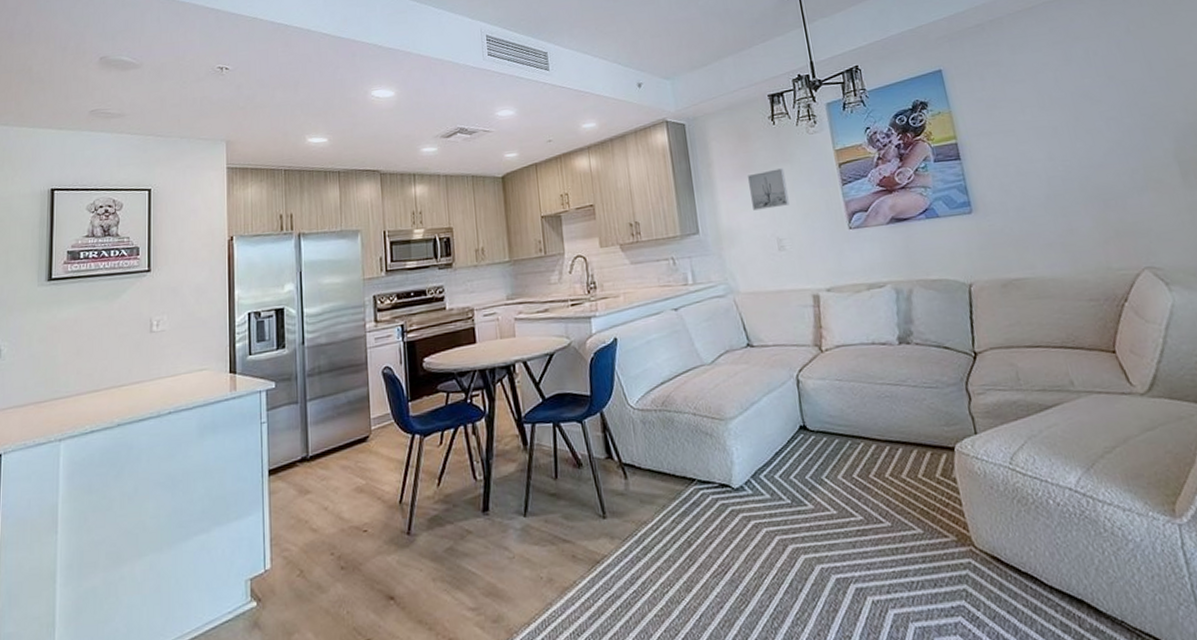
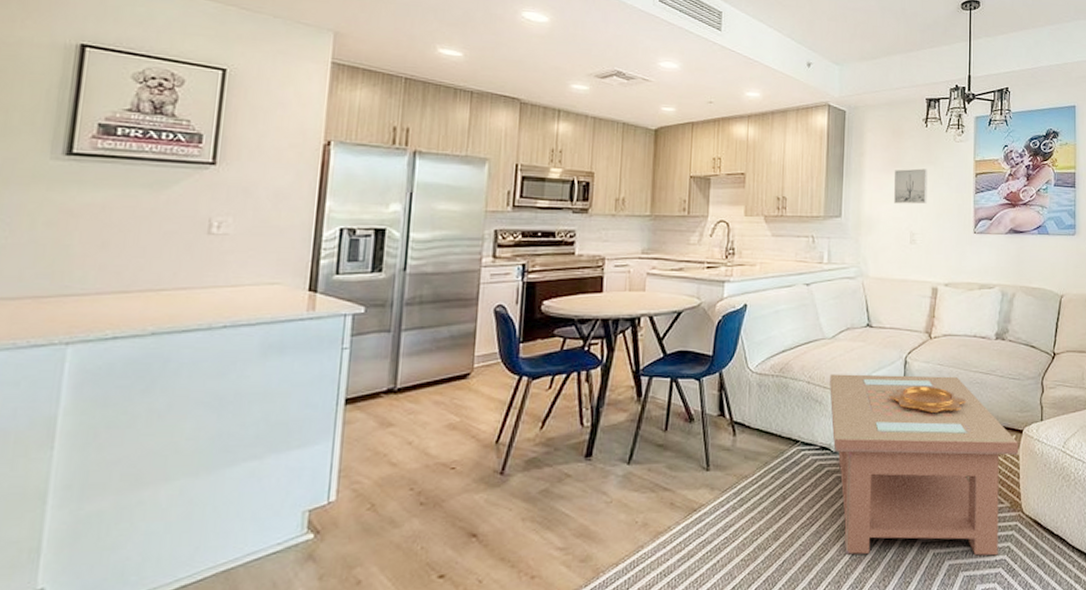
coffee table: none [716,391,954,605] -> present [830,374,1018,556]
decorative bowl: none [786,405,878,436] -> present [889,386,967,413]

